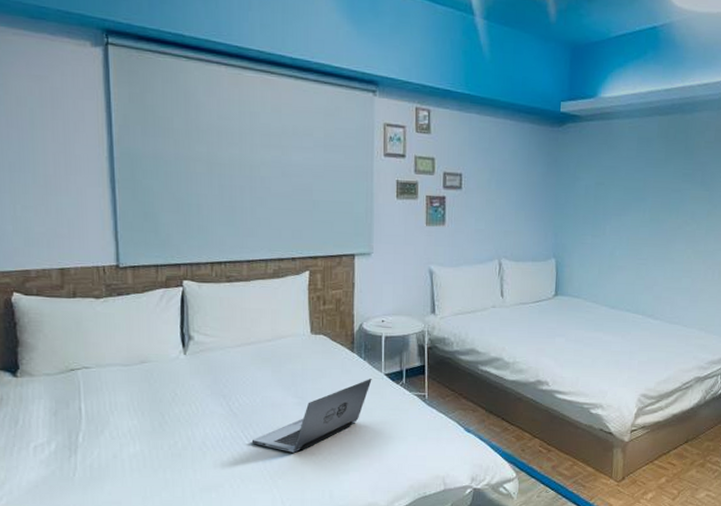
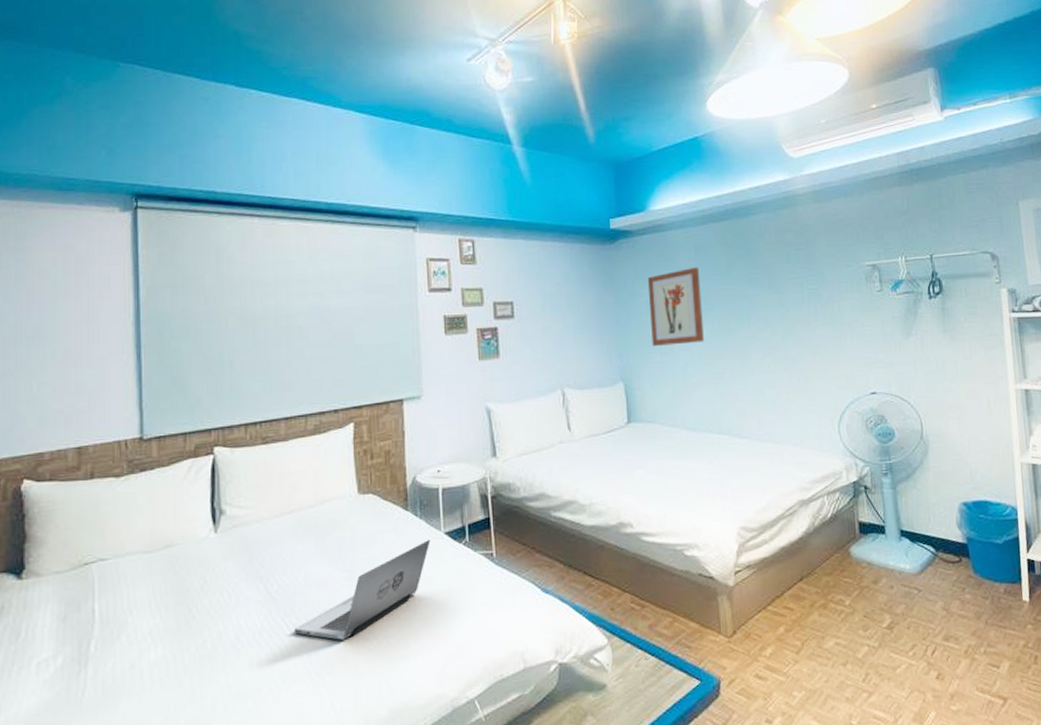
wall art: none [586,157,639,230] -> present [647,267,704,346]

